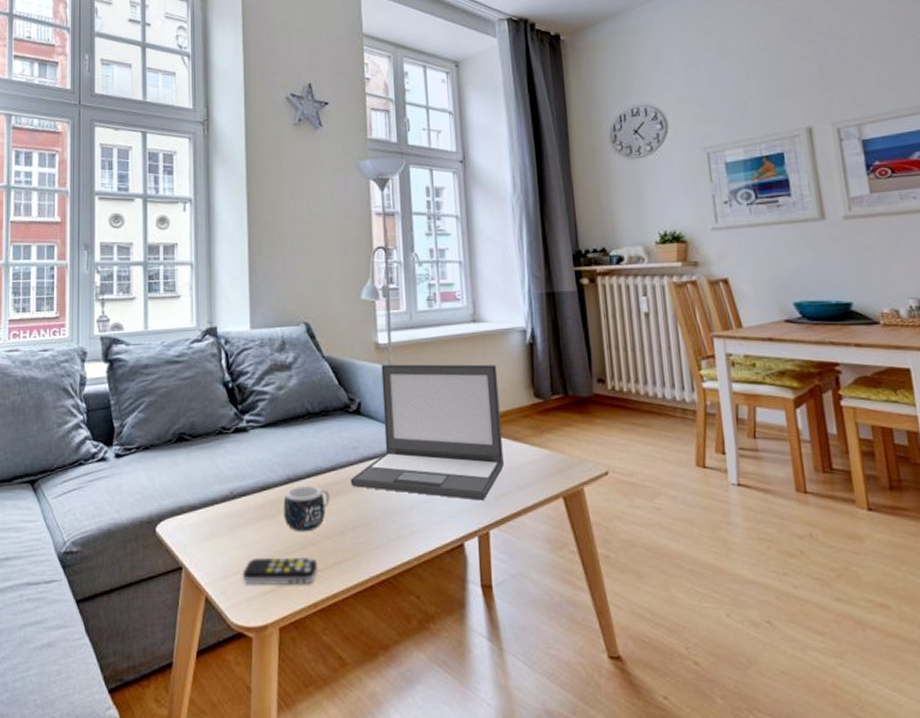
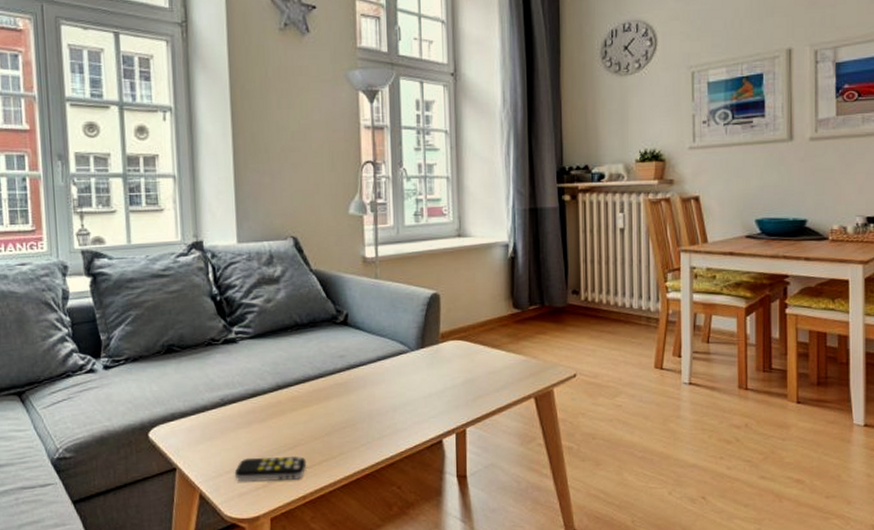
mug: present [283,485,330,532] -> none [273,391,318,434]
laptop: present [350,364,504,501] -> none [337,277,482,402]

